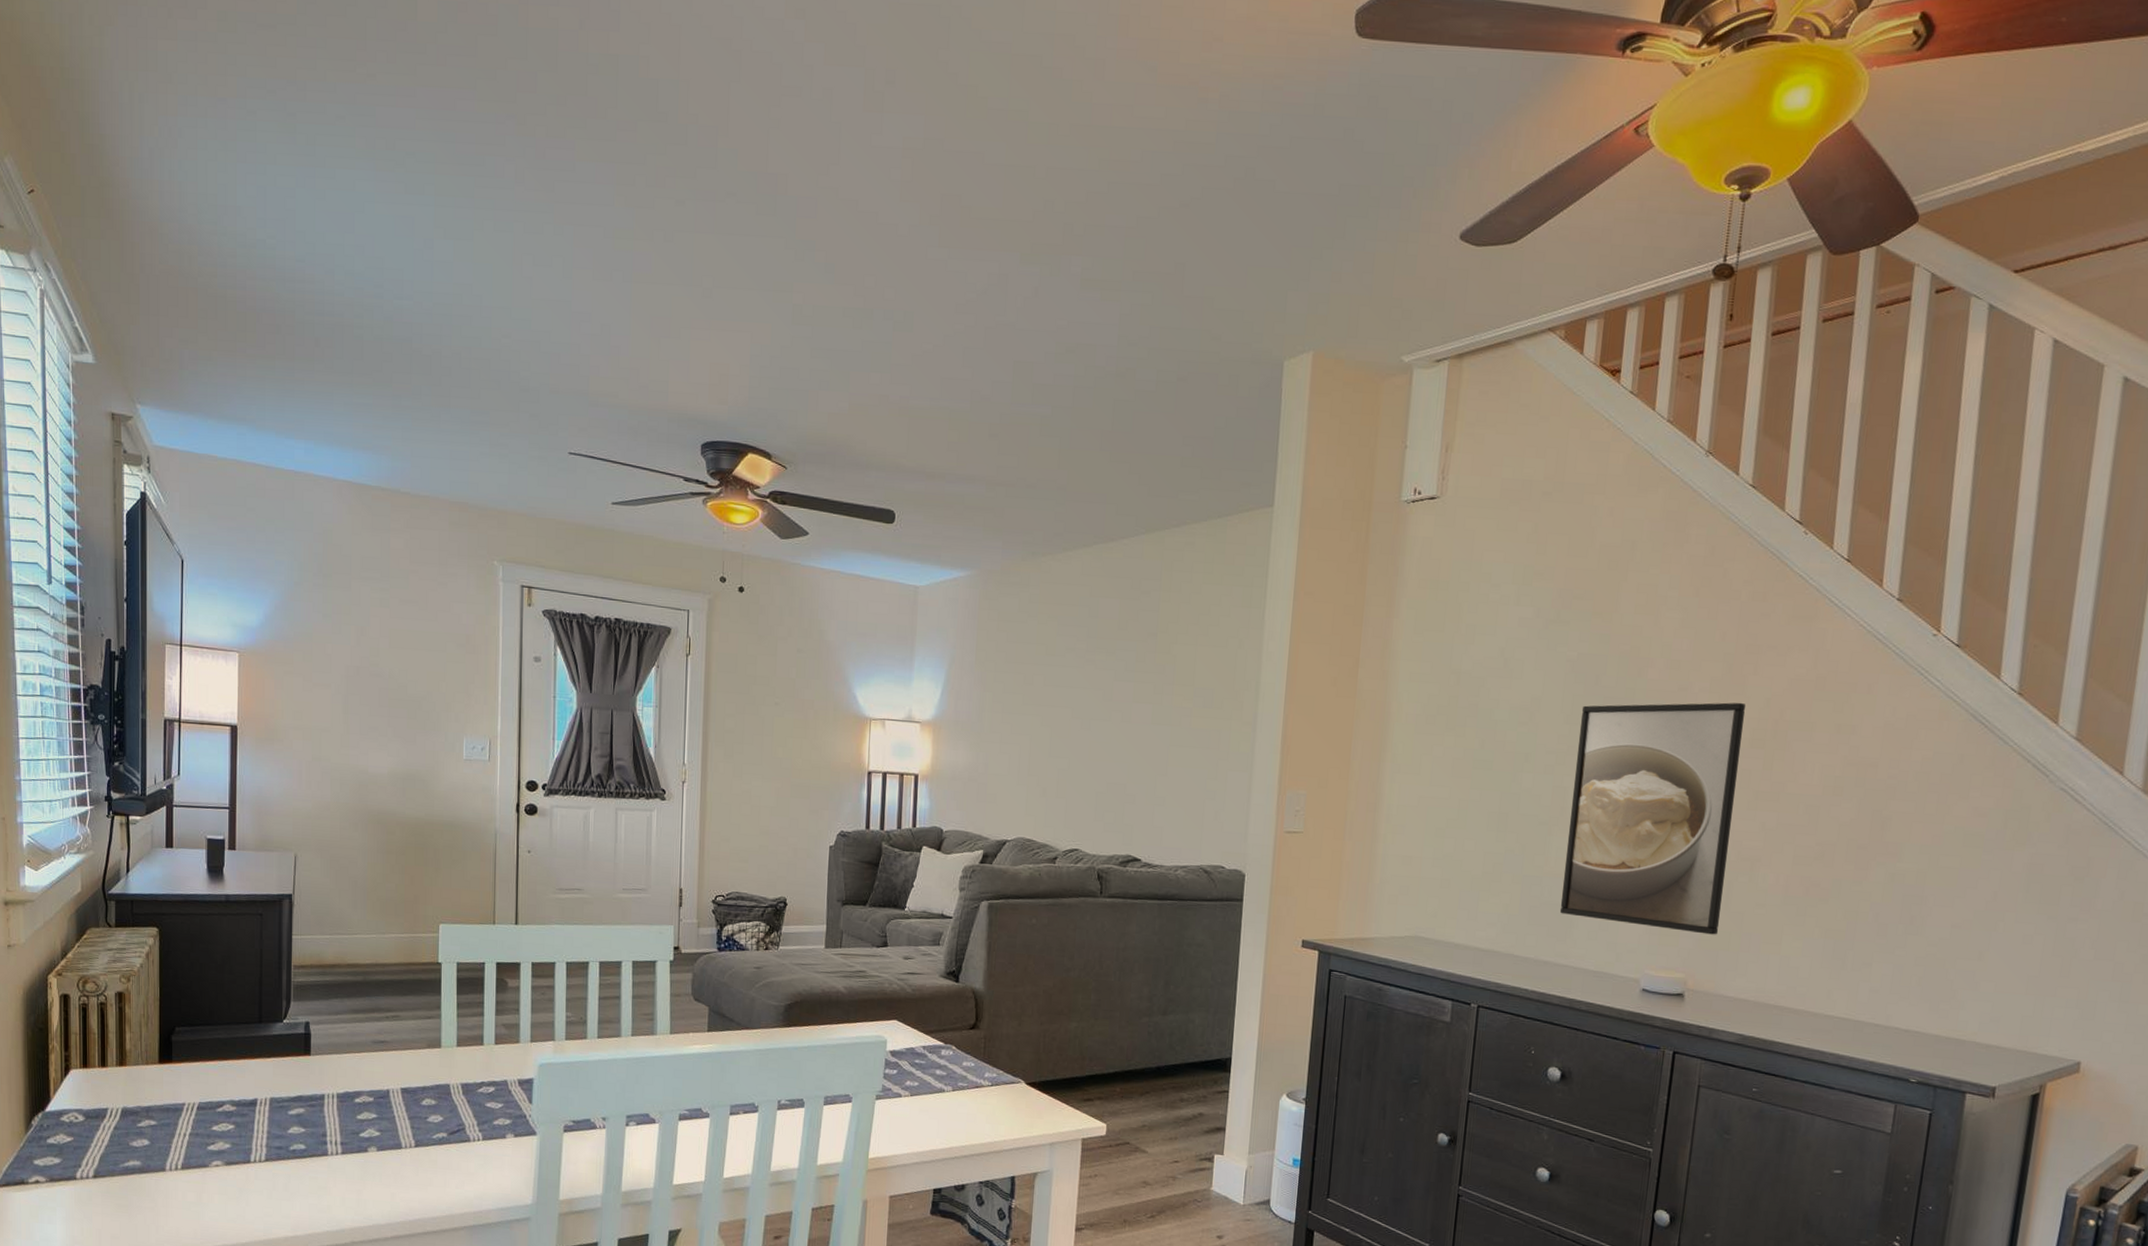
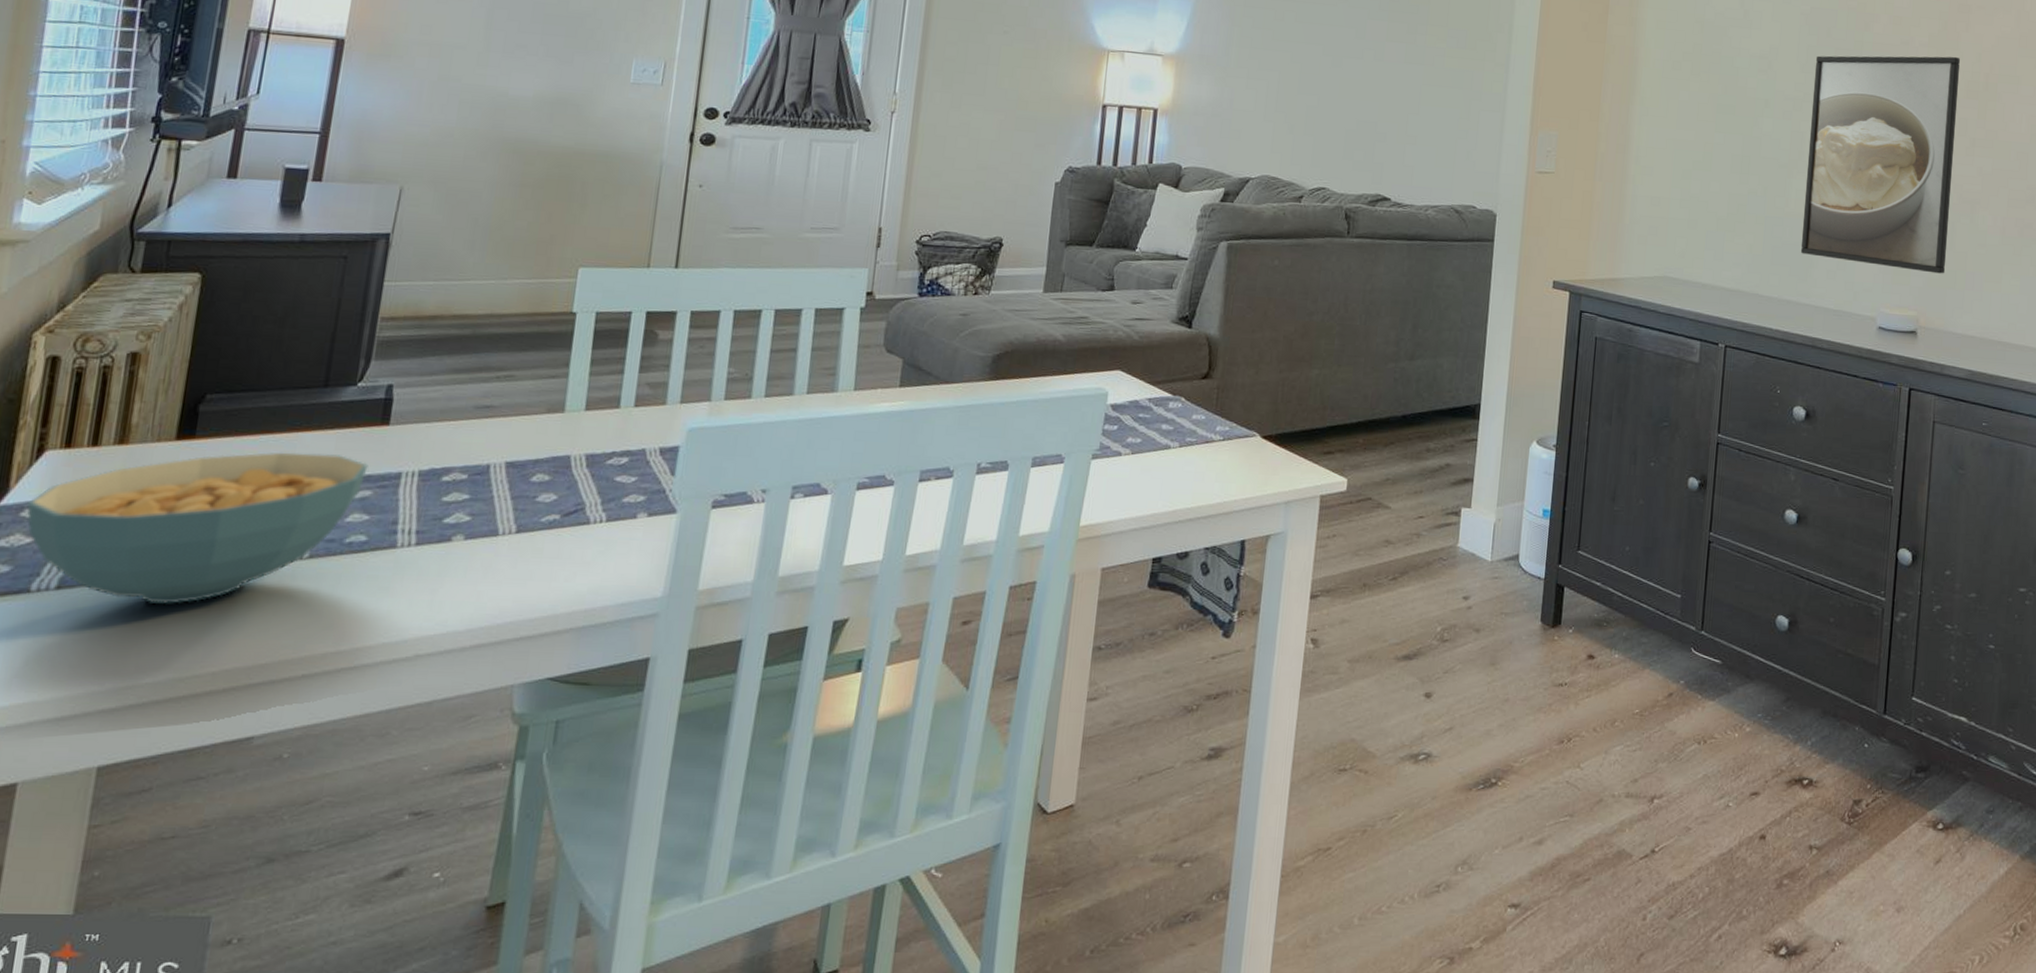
cereal bowl: none [64,1075,299,1193] -> present [26,452,368,604]

